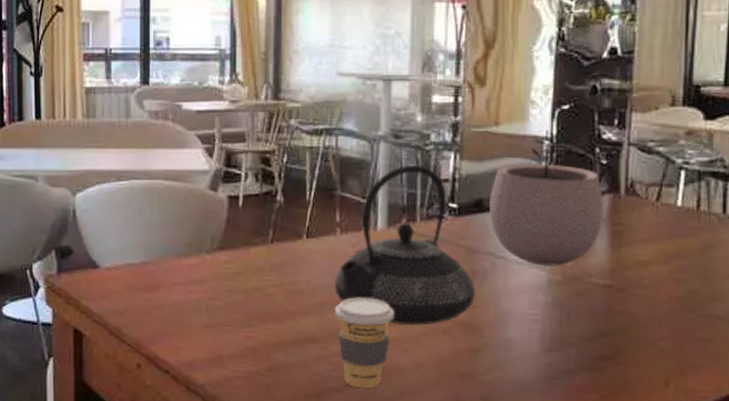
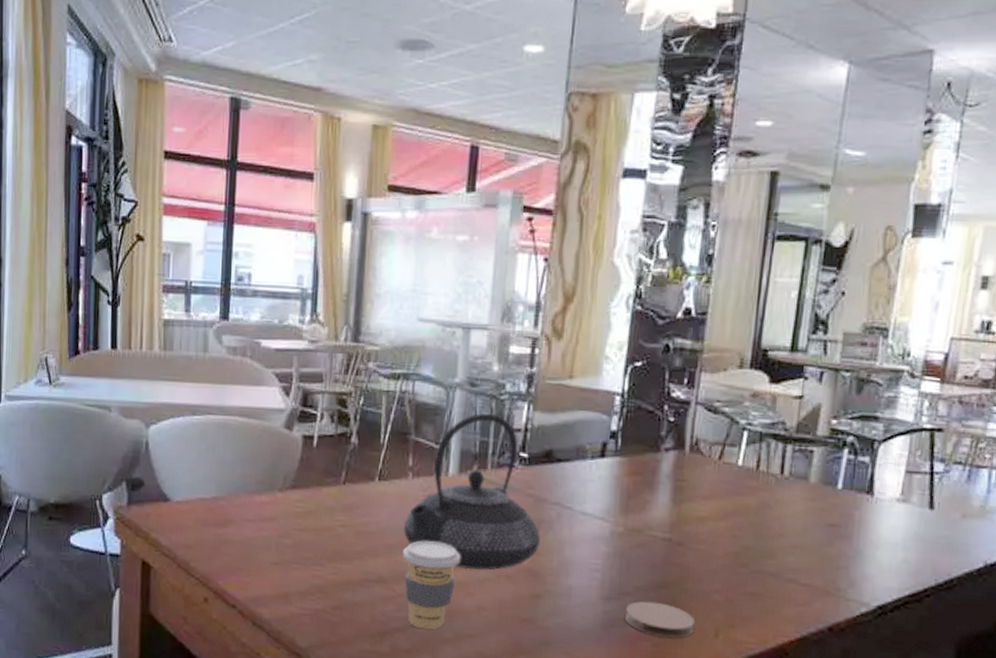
plant pot: present [490,130,604,266] -> none [558,385,669,518]
coaster: none [568,351,642,389] -> present [624,601,695,638]

